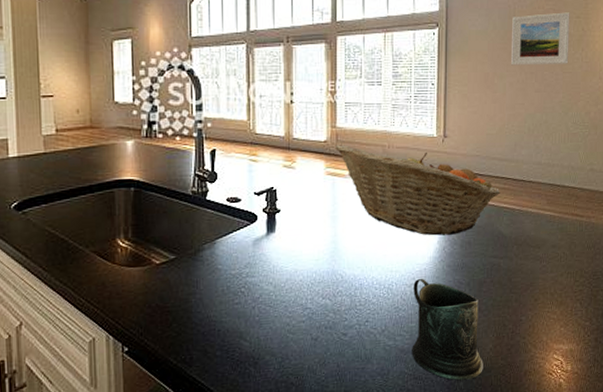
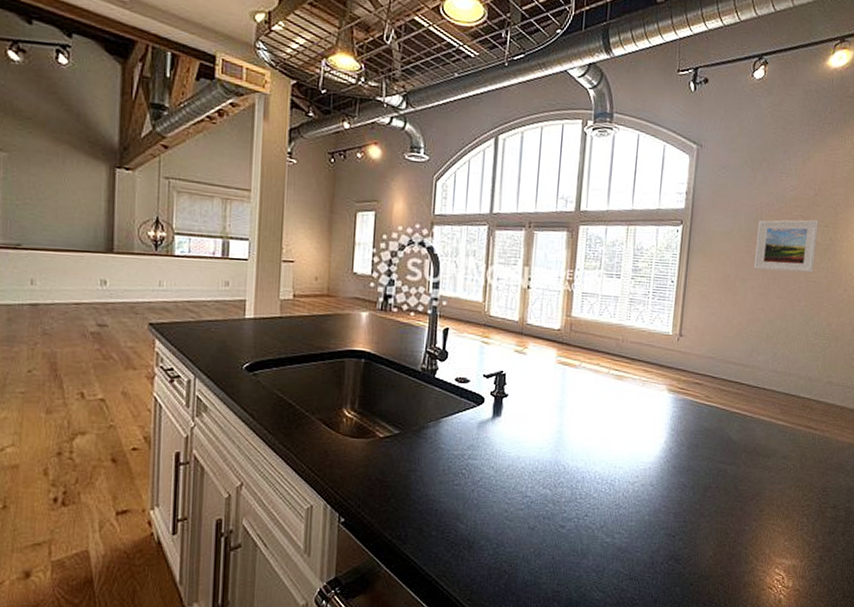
fruit basket: present [336,143,501,236] -> none [569,333,733,436]
mug: present [412,279,483,381] -> none [629,478,702,586]

